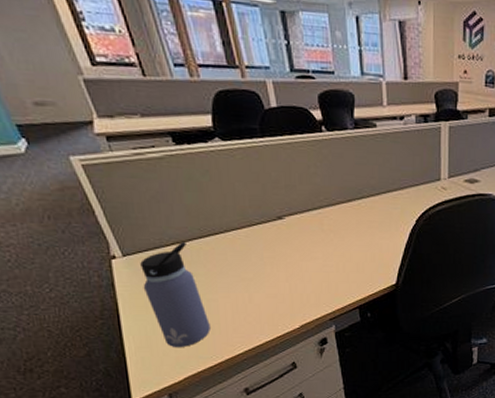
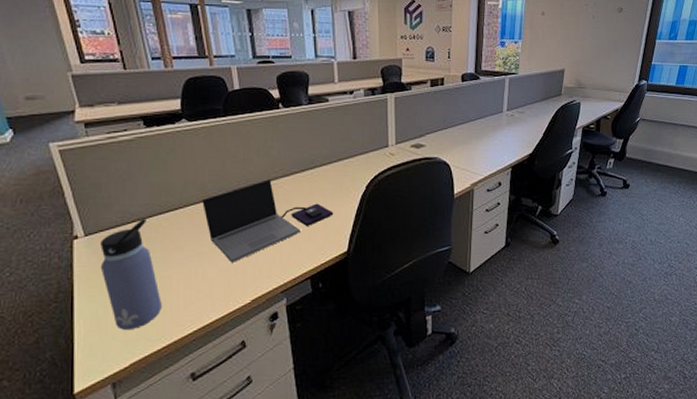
laptop computer: none [244,208,382,289] -> present [202,179,334,263]

